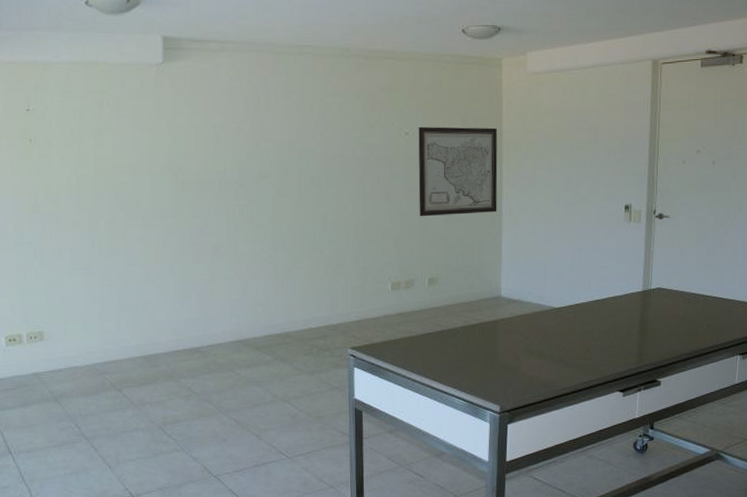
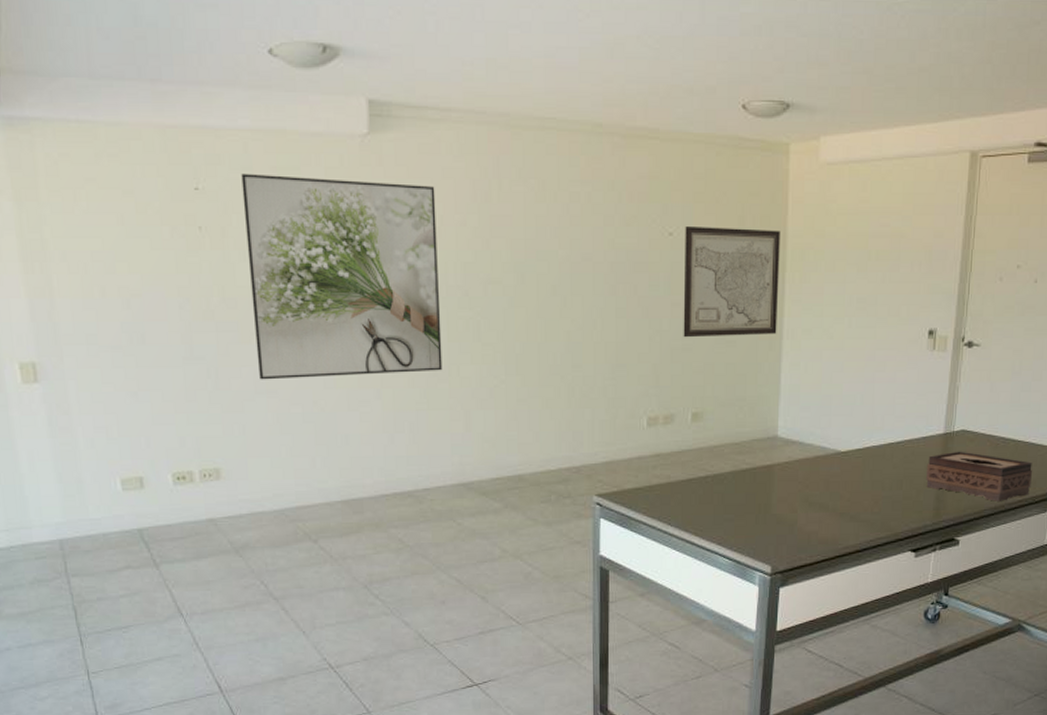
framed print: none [63,97,223,259] -> present [241,173,443,380]
tissue box: none [629,305,721,348] -> present [926,451,1033,501]

